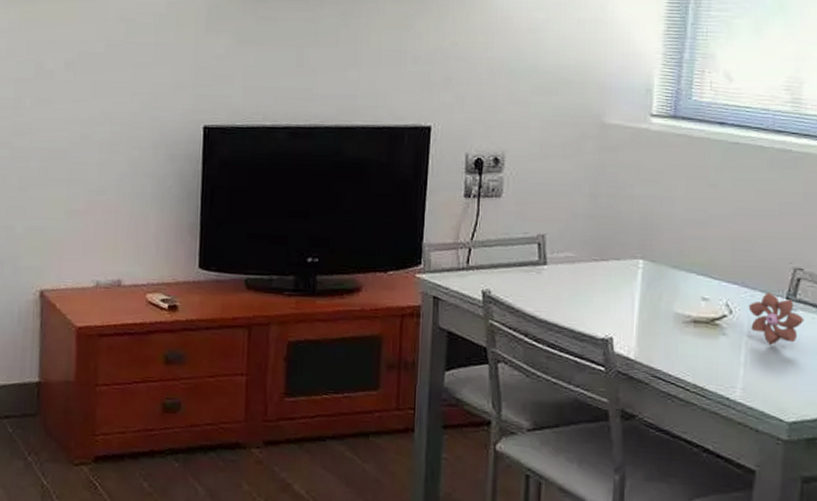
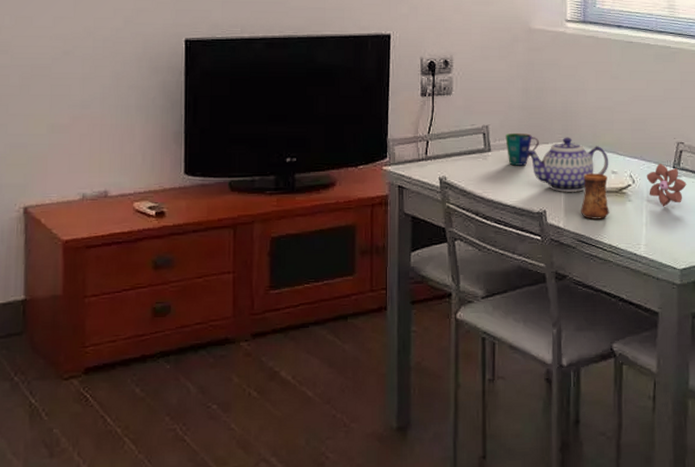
cup: none [565,244,609,284] -> present [505,132,540,166]
teapot: none [590,253,699,319] -> present [526,137,609,192]
cup: none [657,298,696,354] -> present [580,173,609,219]

